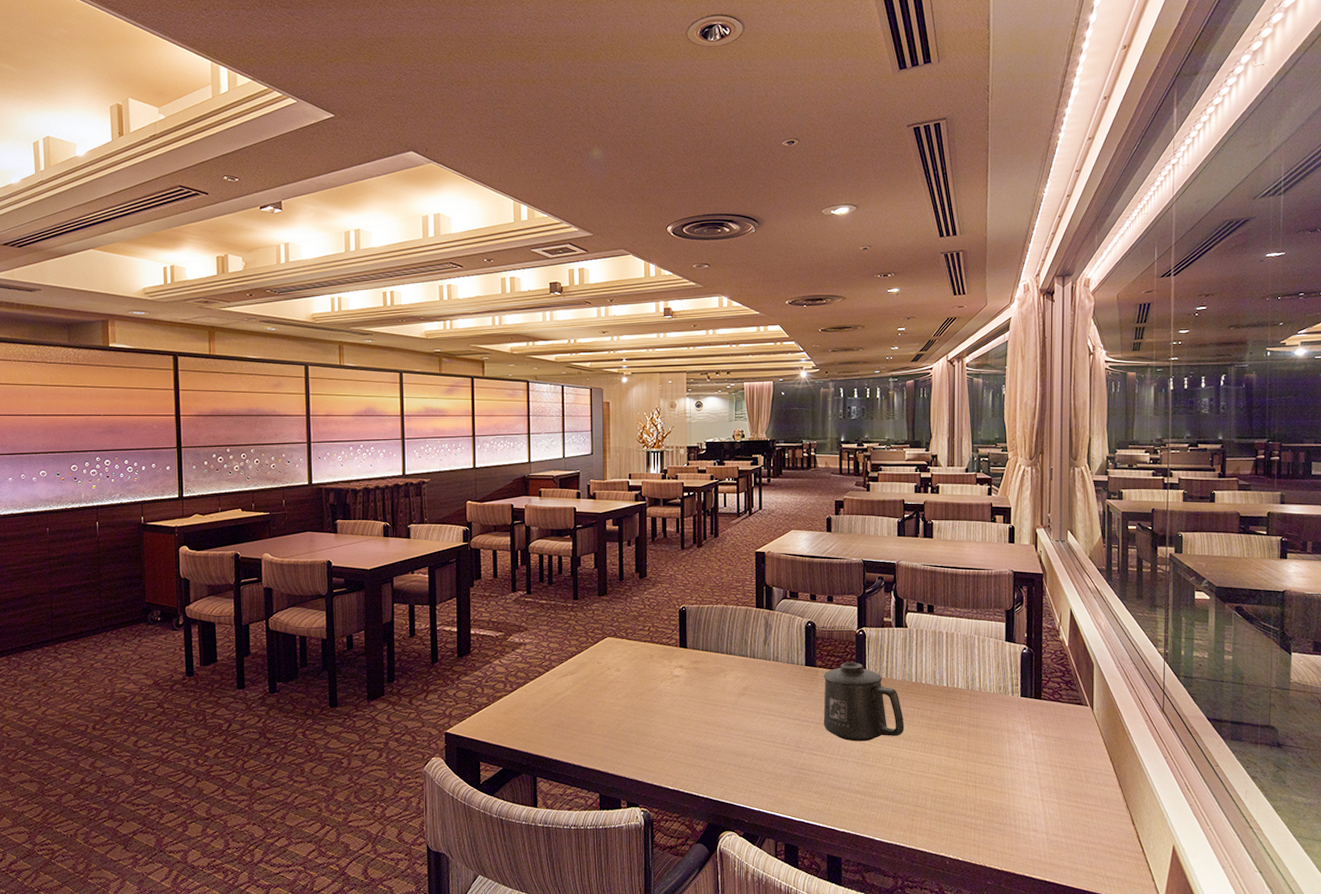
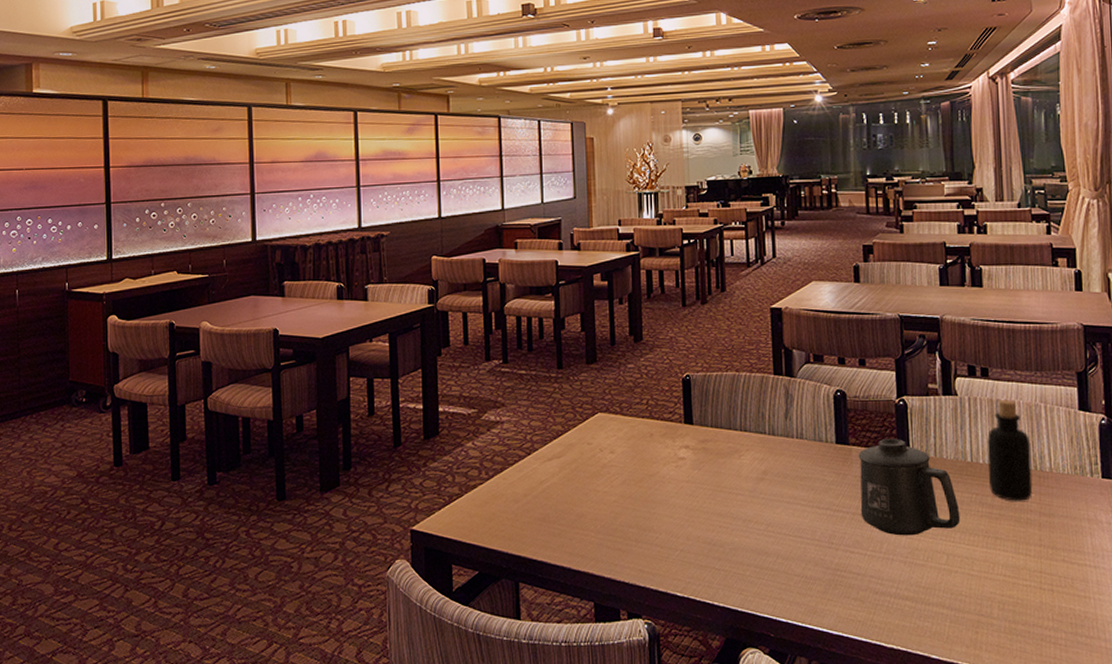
bottle: none [929,632,965,715] -> present [987,400,1033,501]

